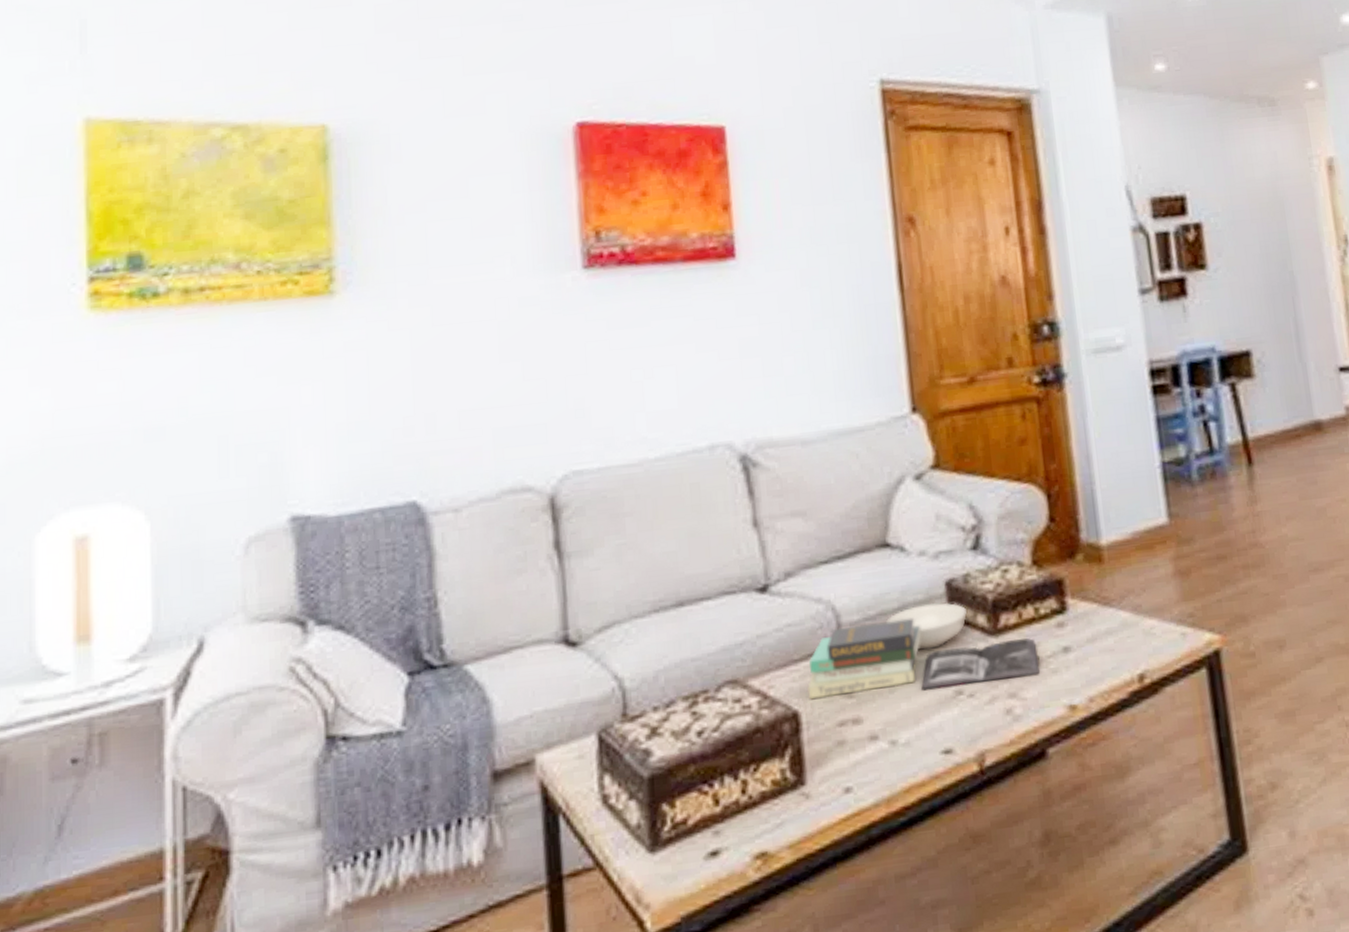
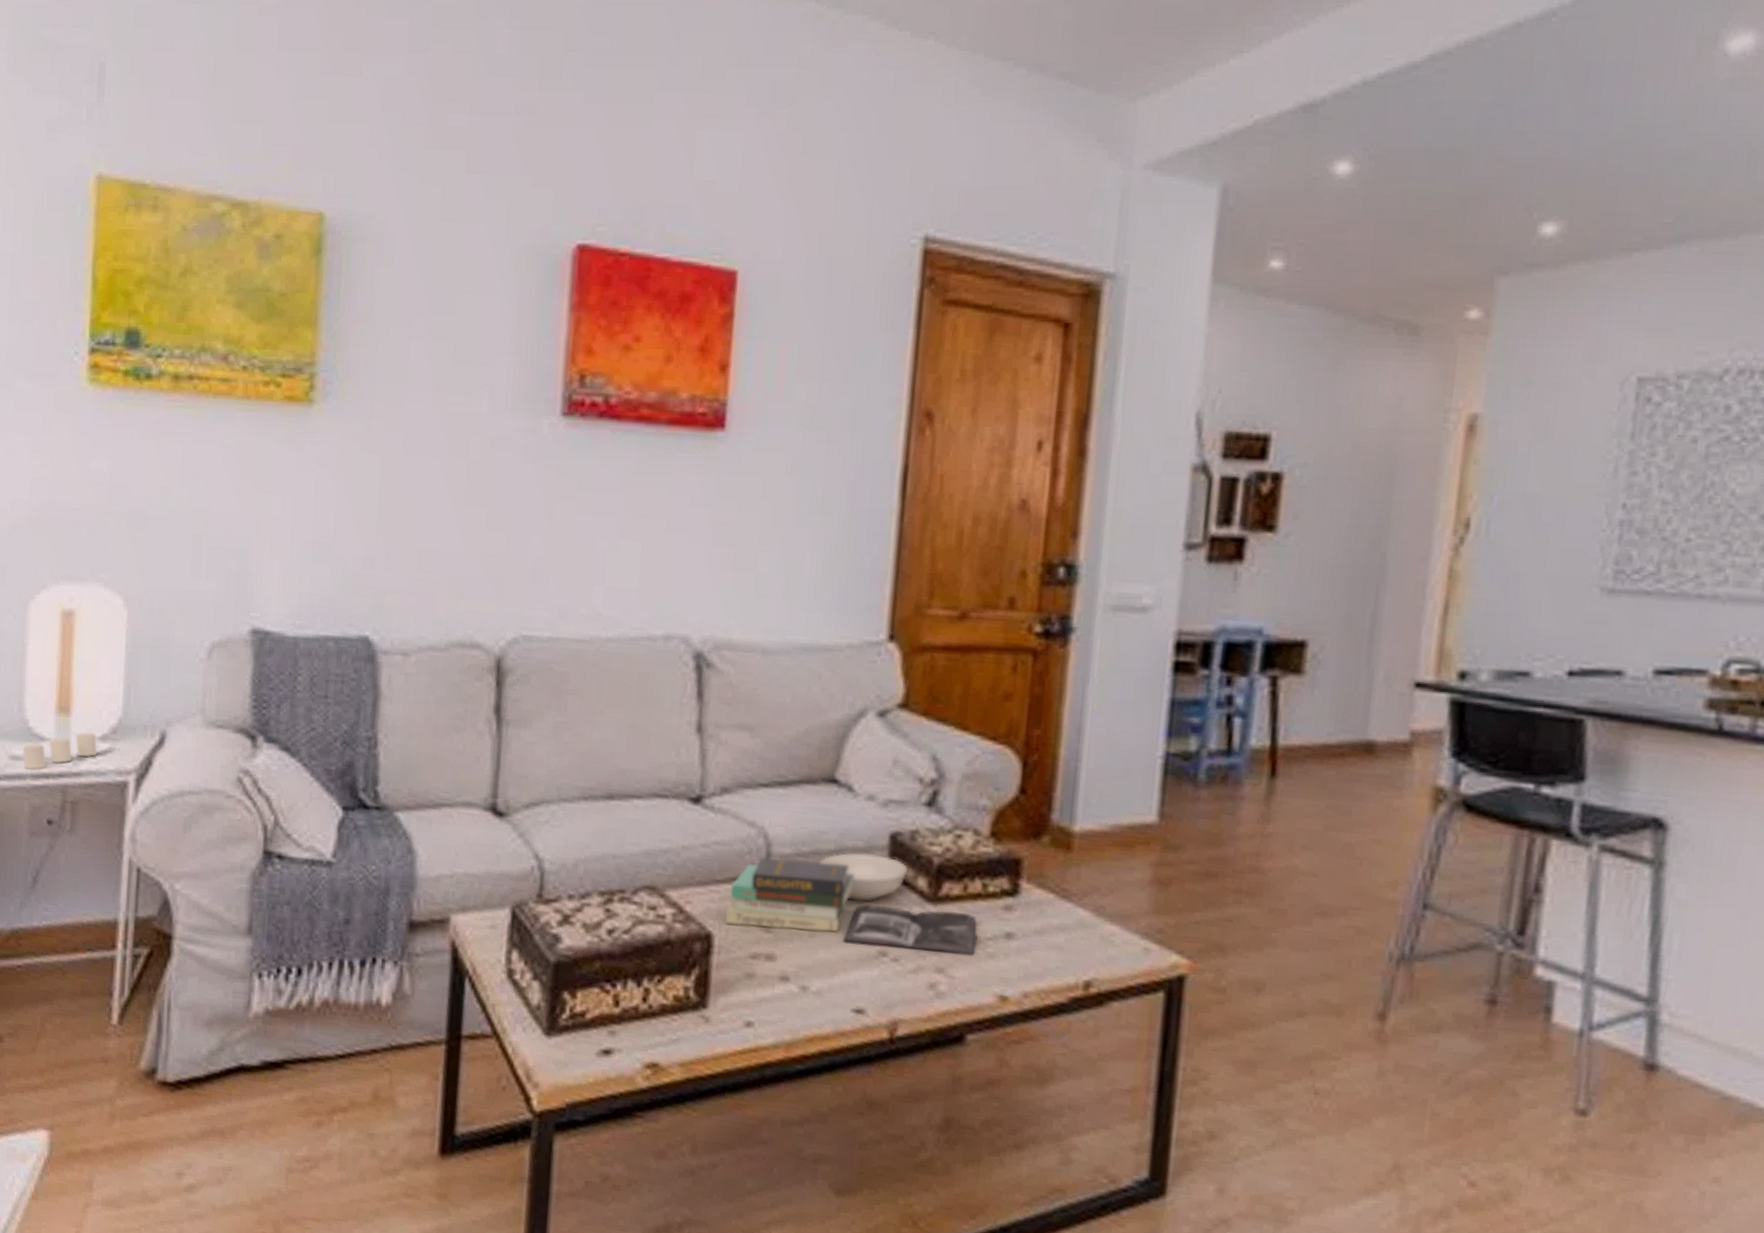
candle: none [36,655,127,711] -> present [22,732,98,770]

